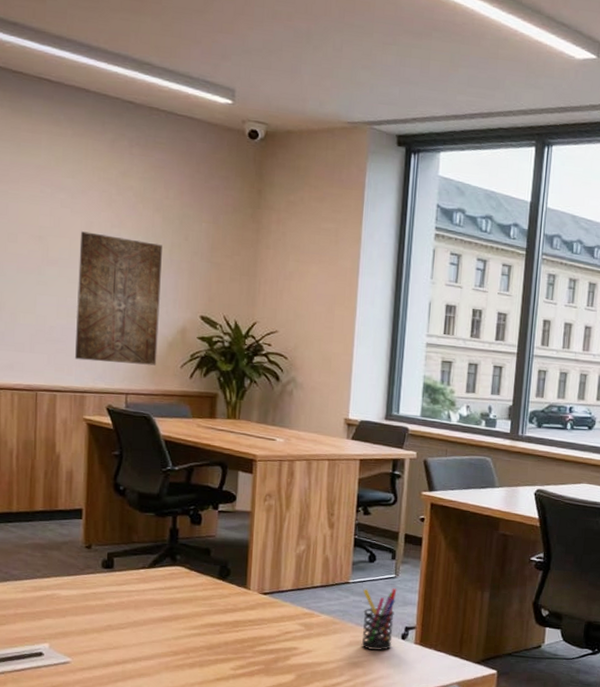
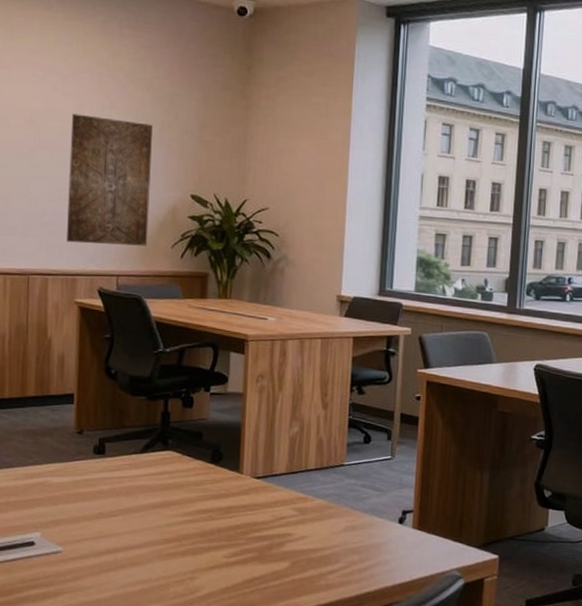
pen holder: present [361,588,397,651] -> none [357,470,394,536]

